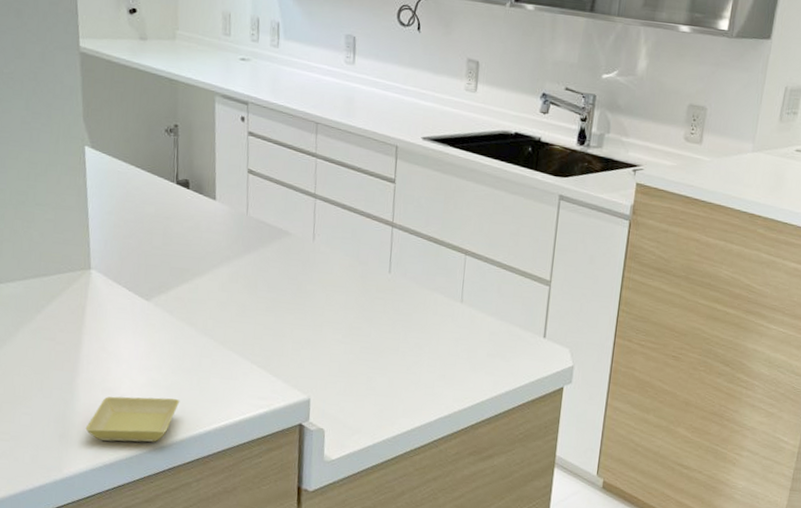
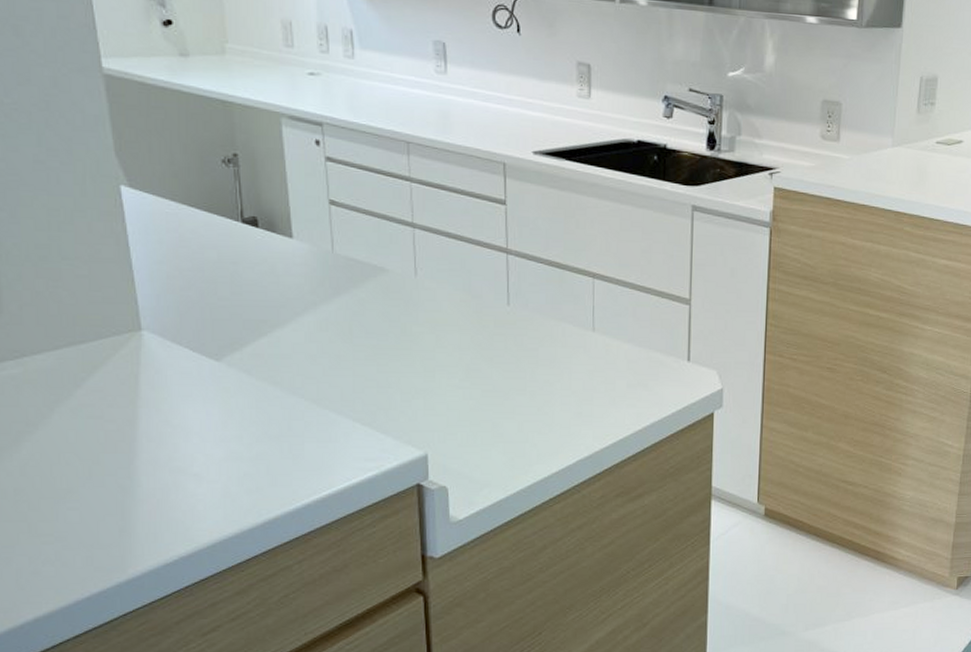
saucer: present [85,396,180,442] -> none [152,472,269,529]

